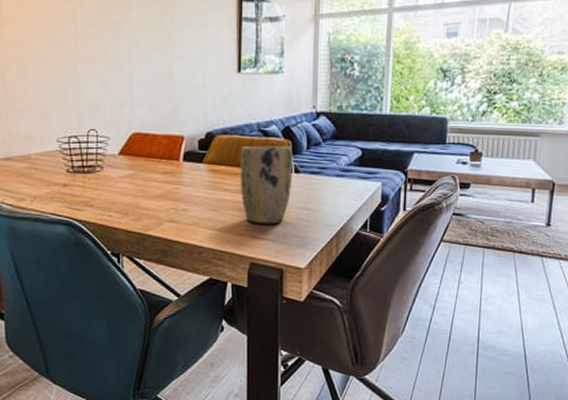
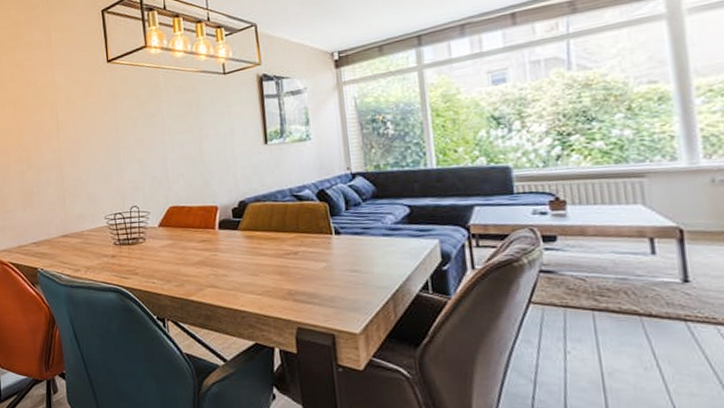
plant pot: present [240,146,293,224] -> none [275,208,334,288]

